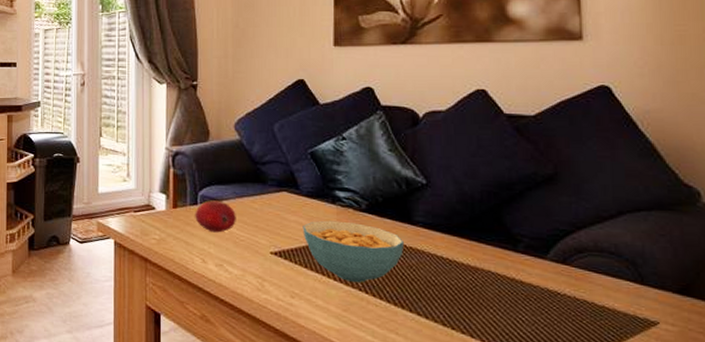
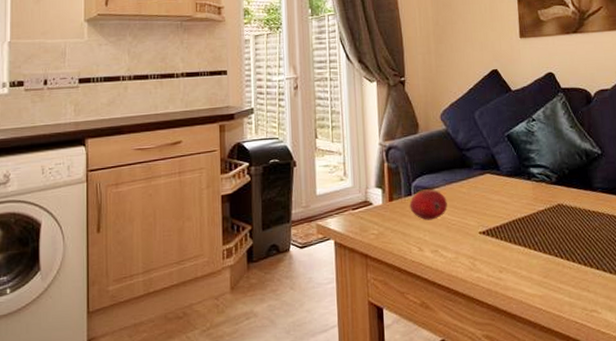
cereal bowl: present [302,220,405,283] -> none [505,195,589,250]

